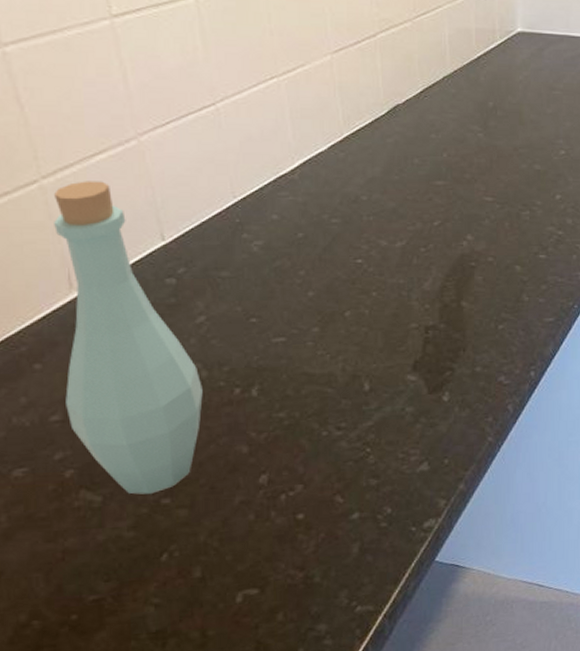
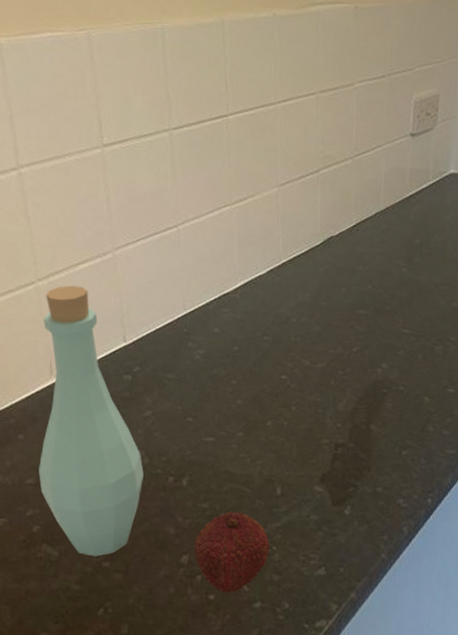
fruit: none [273,417,363,509] -> present [194,511,270,593]

